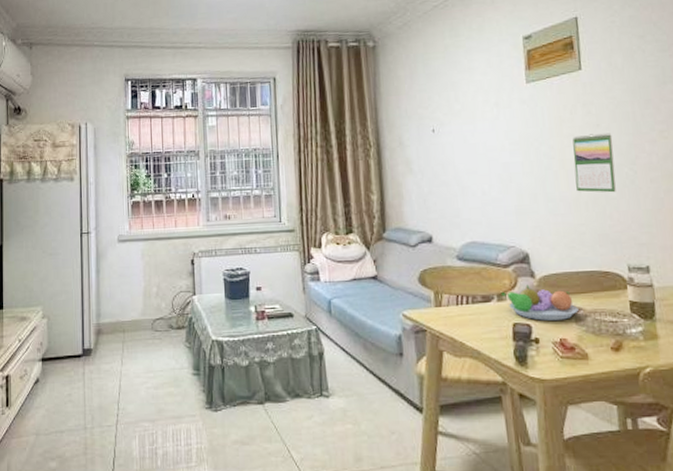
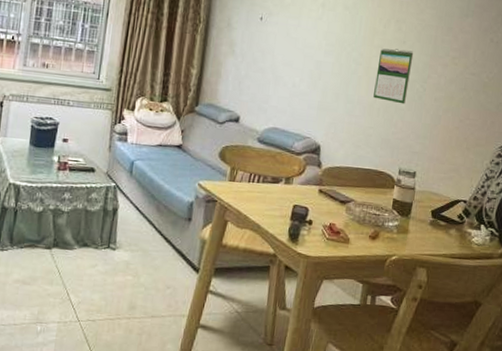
fruit bowl: present [500,284,579,321] -> none [289,173,351,208]

